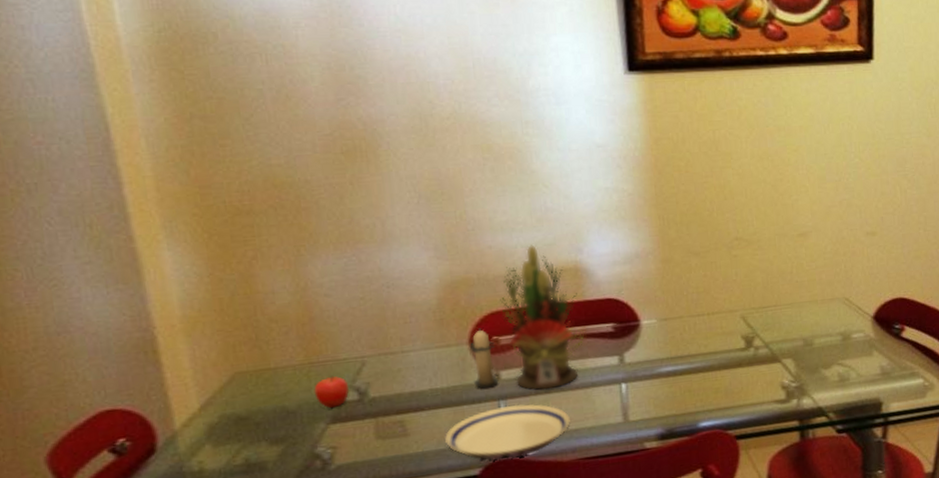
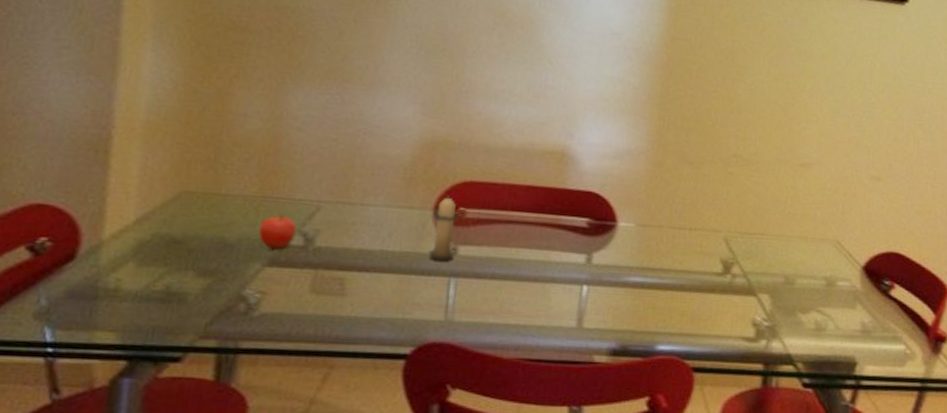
plate: present [445,404,570,461] -> none [382,284,521,344]
flower arrangement: present [500,245,584,391] -> none [473,119,558,277]

